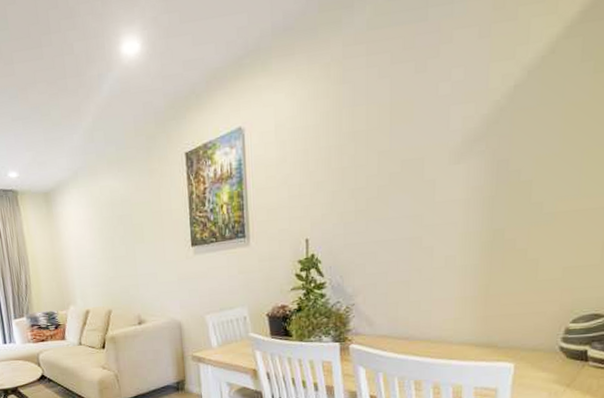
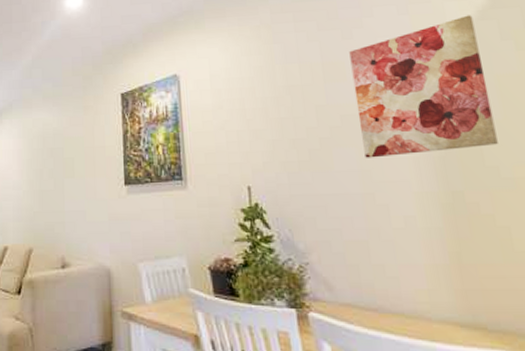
wall art: none [418,32,558,203] -> present [349,15,498,158]

